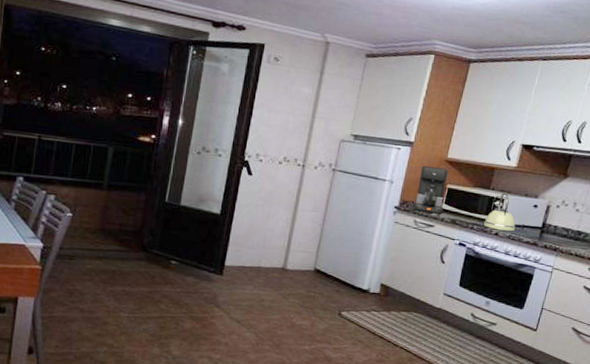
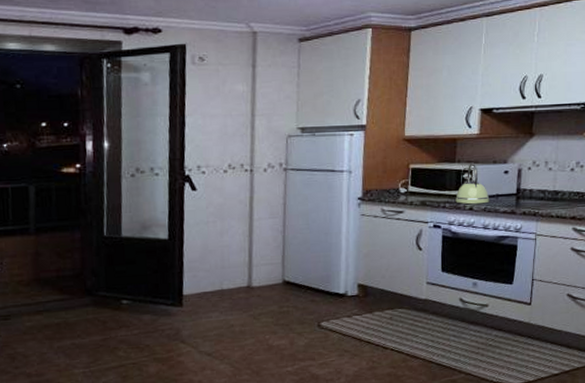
coffee maker: present [414,165,448,214] -> none [378,148,411,198]

